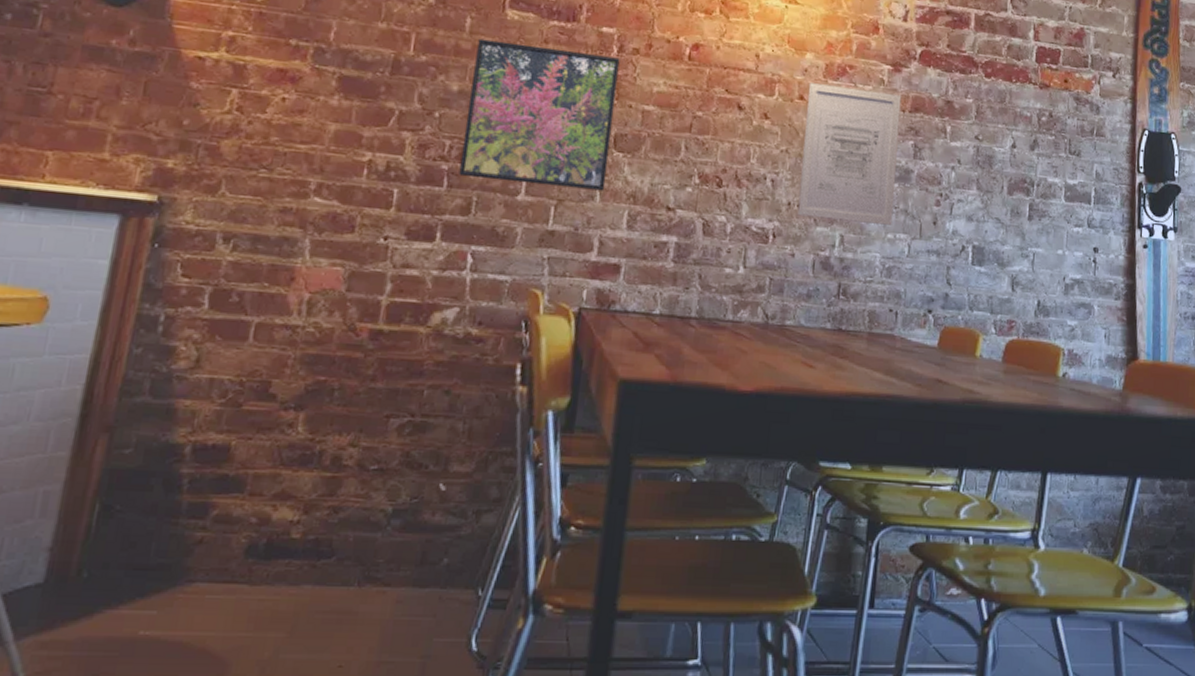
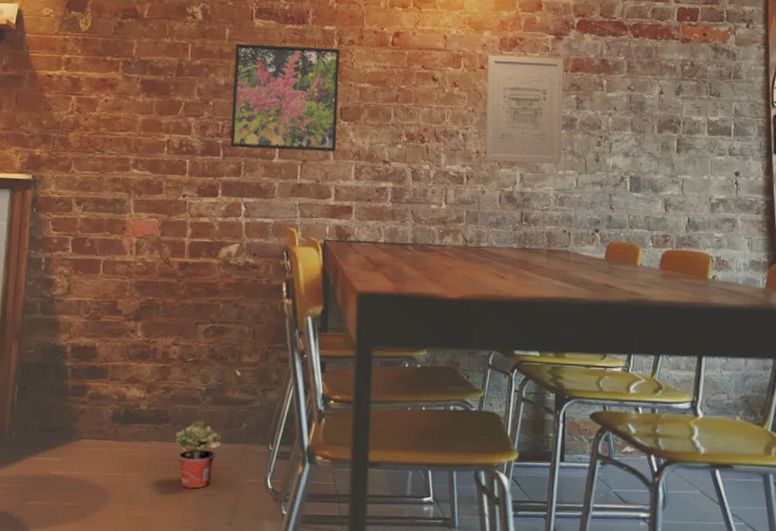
potted plant: none [339,554,410,652] -> present [175,420,222,488]

